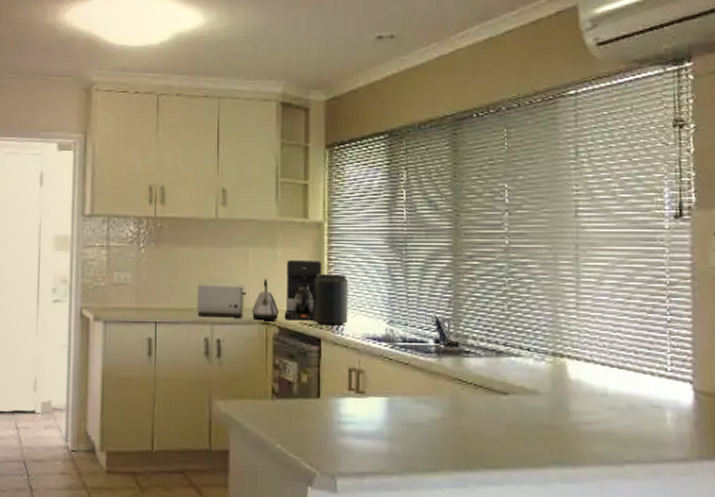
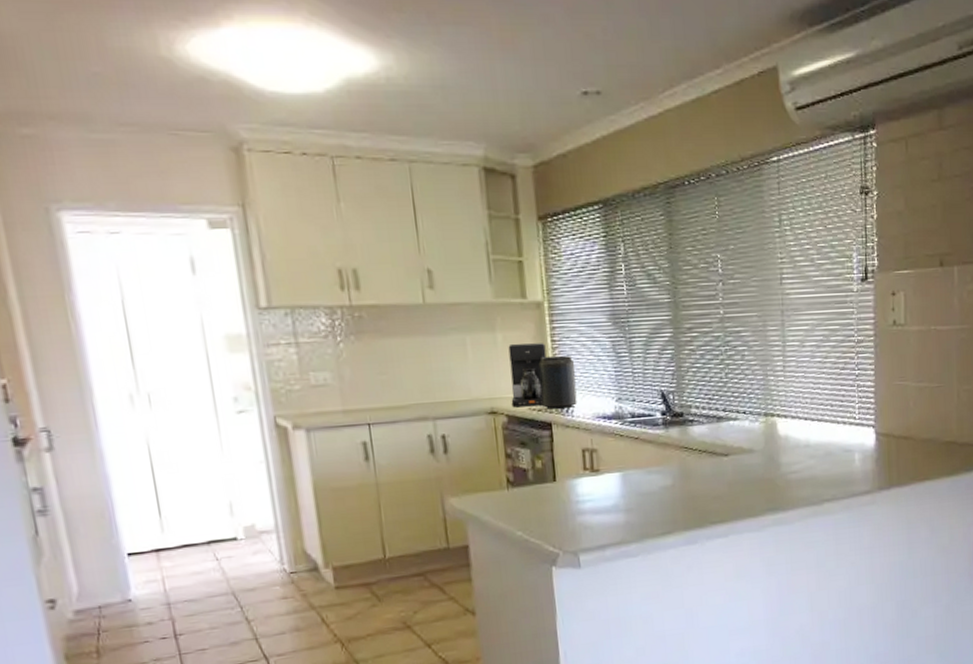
toaster: present [197,283,246,318] -> none [412,375,469,413]
kettle: present [252,278,278,321] -> none [476,365,506,412]

